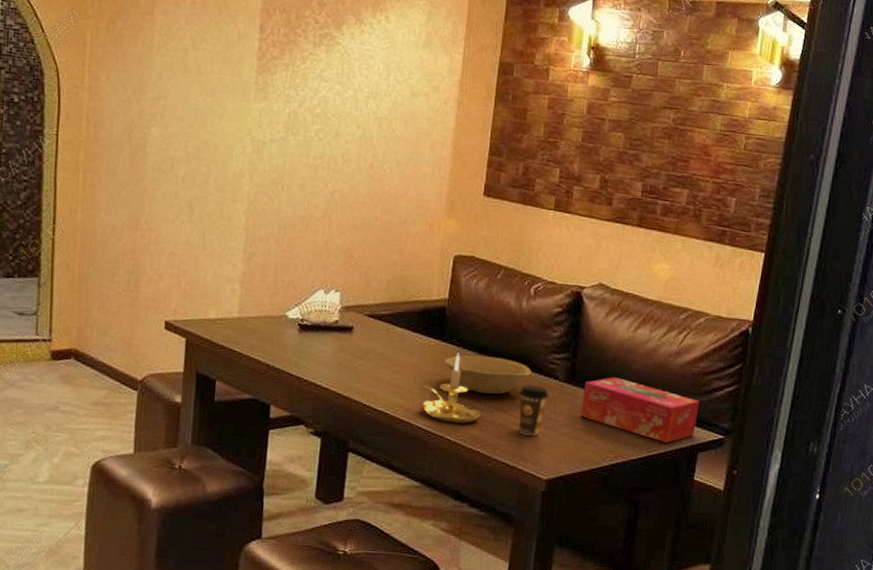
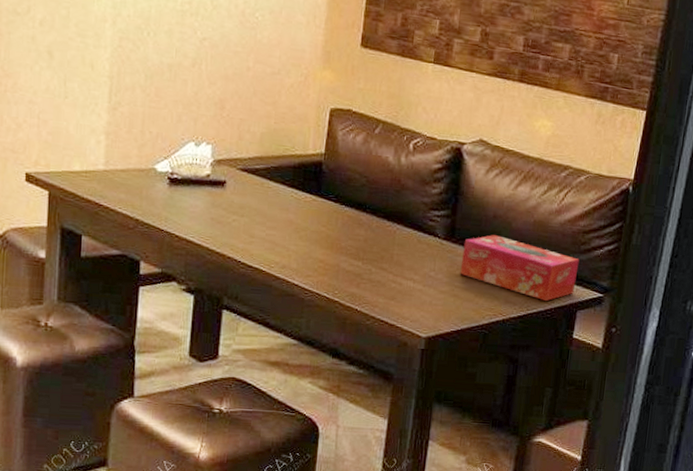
candle holder: present [422,352,482,424] -> none [299,208,360,281]
bowl: present [444,355,532,395] -> none [320,211,411,252]
coffee cup: present [518,384,549,436] -> none [397,242,428,293]

